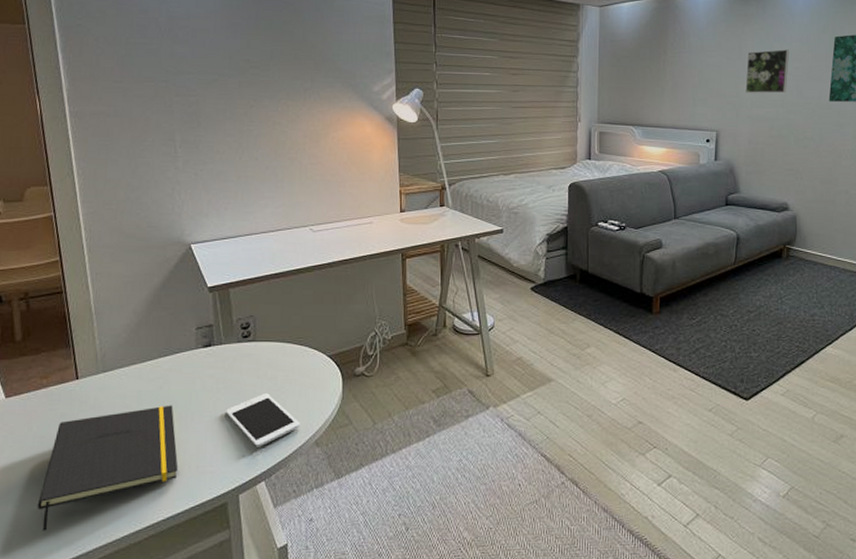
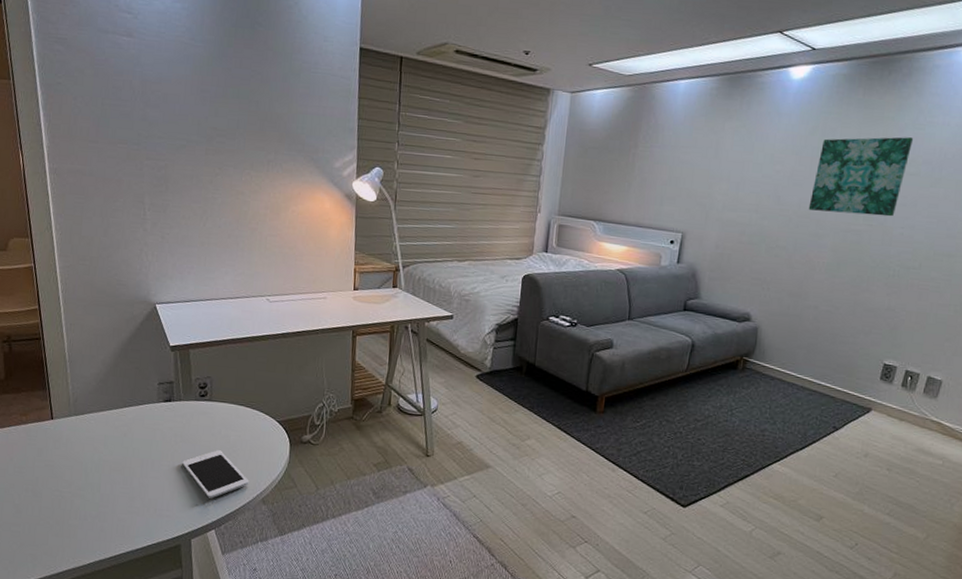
notepad: present [37,405,179,531] -> none [16,451,139,550]
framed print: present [745,49,789,93] -> none [718,150,771,197]

